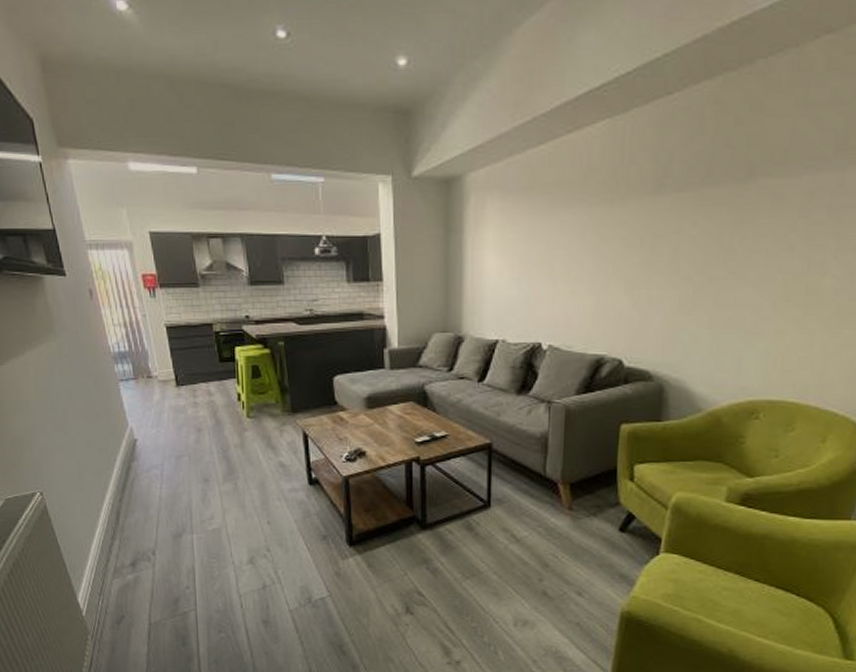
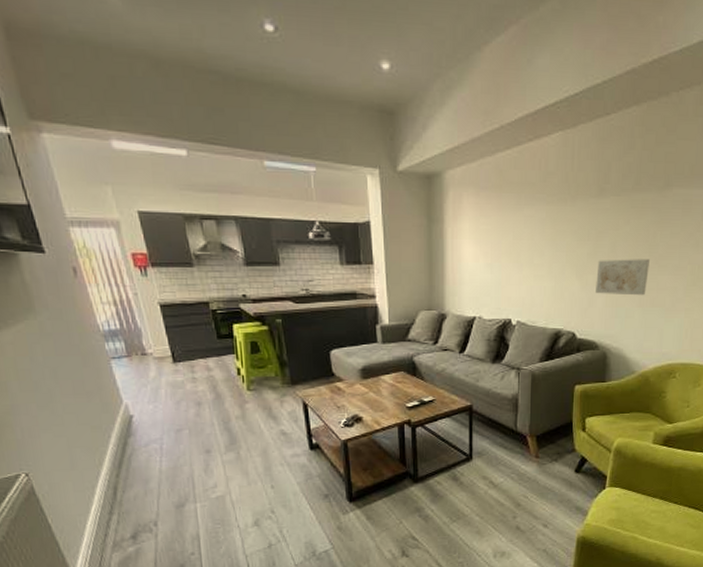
wall art: none [650,269,724,315] -> present [596,259,650,296]

